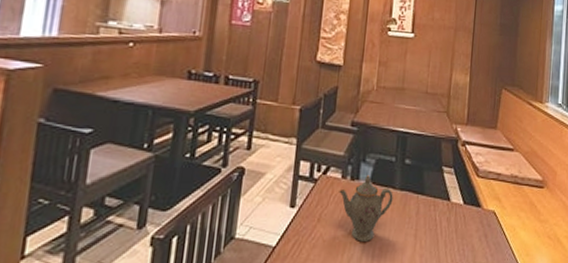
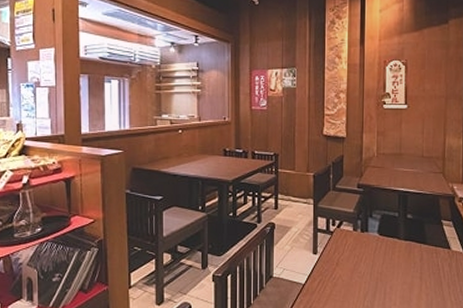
teapot: present [339,175,393,242] -> none [352,228,399,282]

